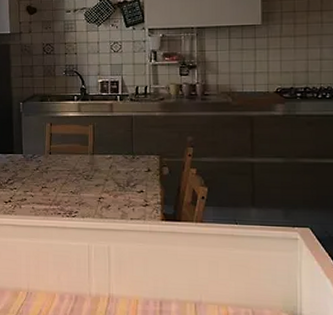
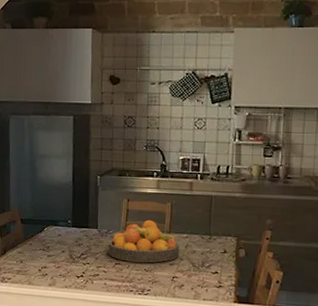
fruit bowl: none [34,142,105,185] -> present [108,219,180,263]

